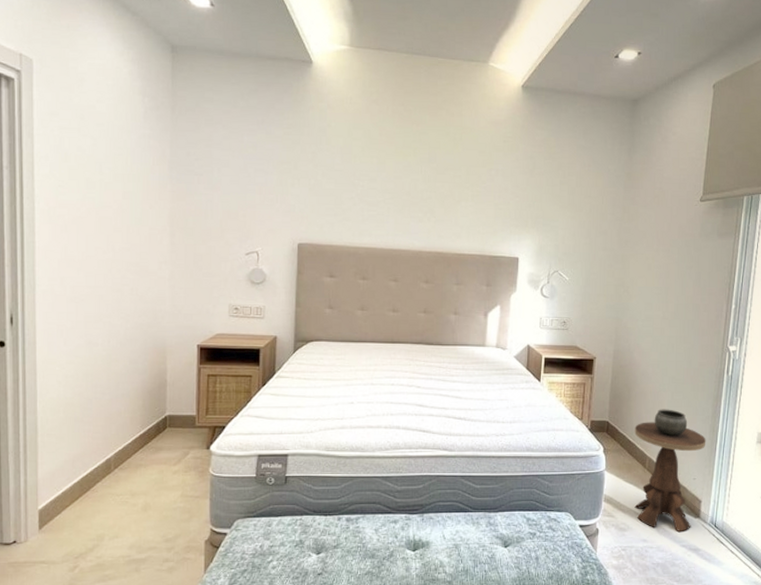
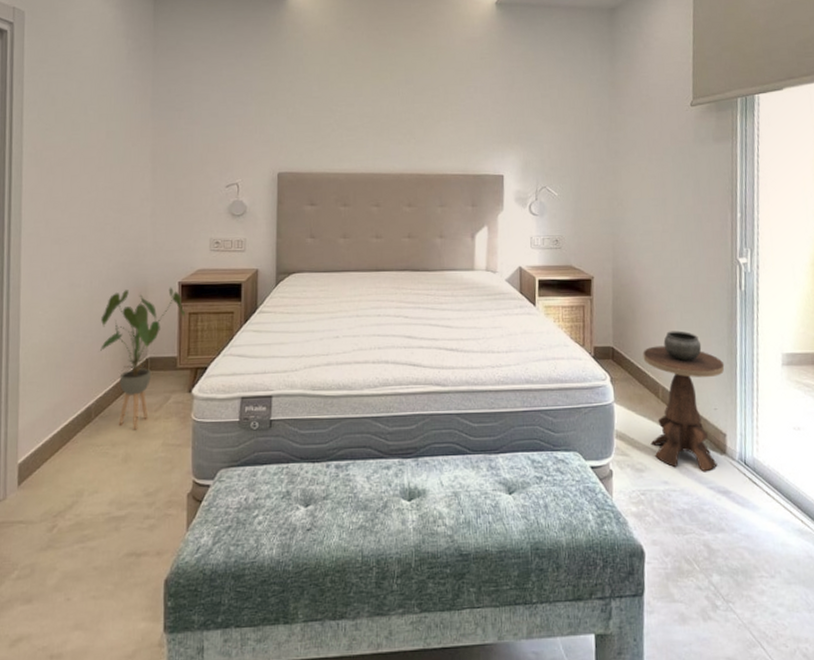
house plant: none [118,349,205,482] -> present [99,287,186,430]

